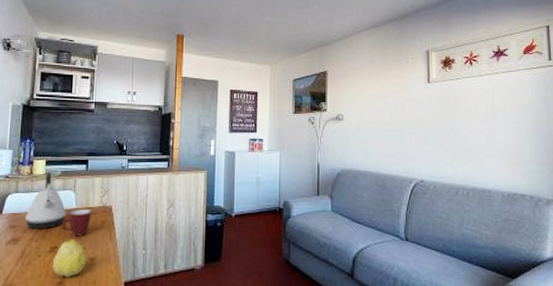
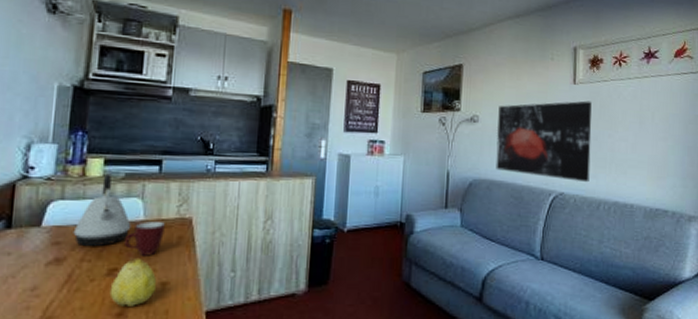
wall art: none [360,97,447,171] -> present [496,100,592,183]

